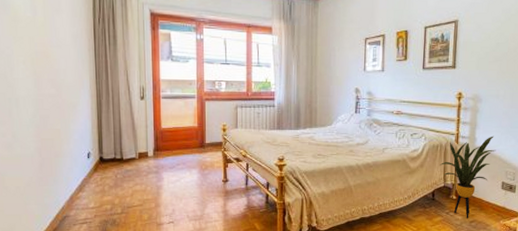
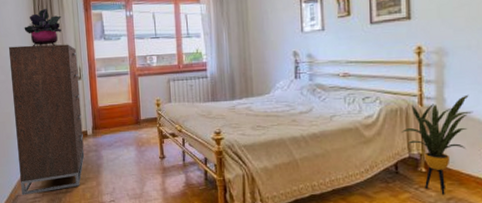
dresser: none [61,58,144,216] -> present [8,44,85,195]
potted plant: none [81,21,125,63] -> present [24,8,61,47]

